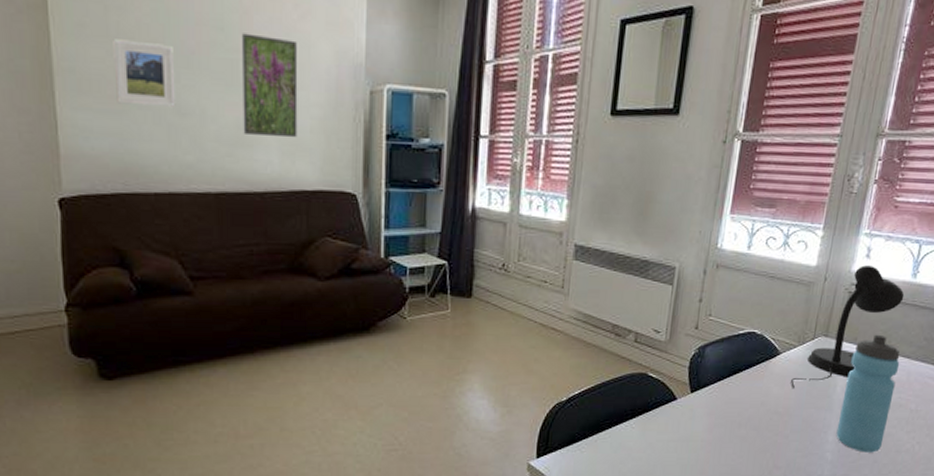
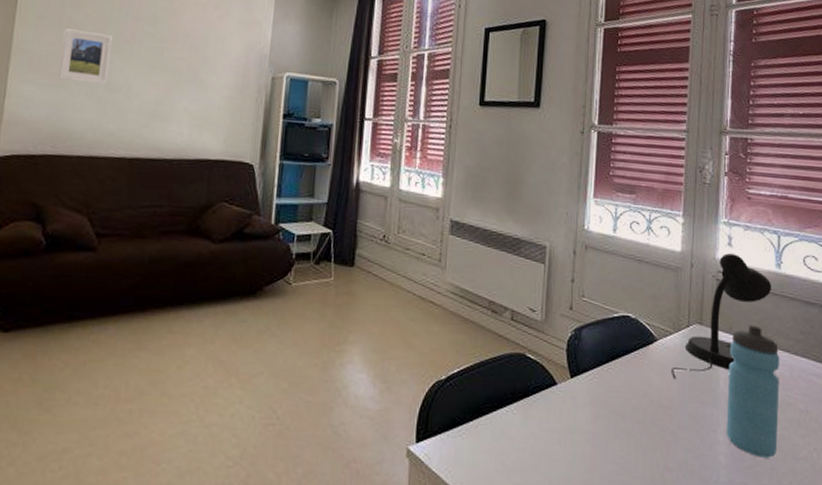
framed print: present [241,33,298,138] -> none [160,27,214,114]

